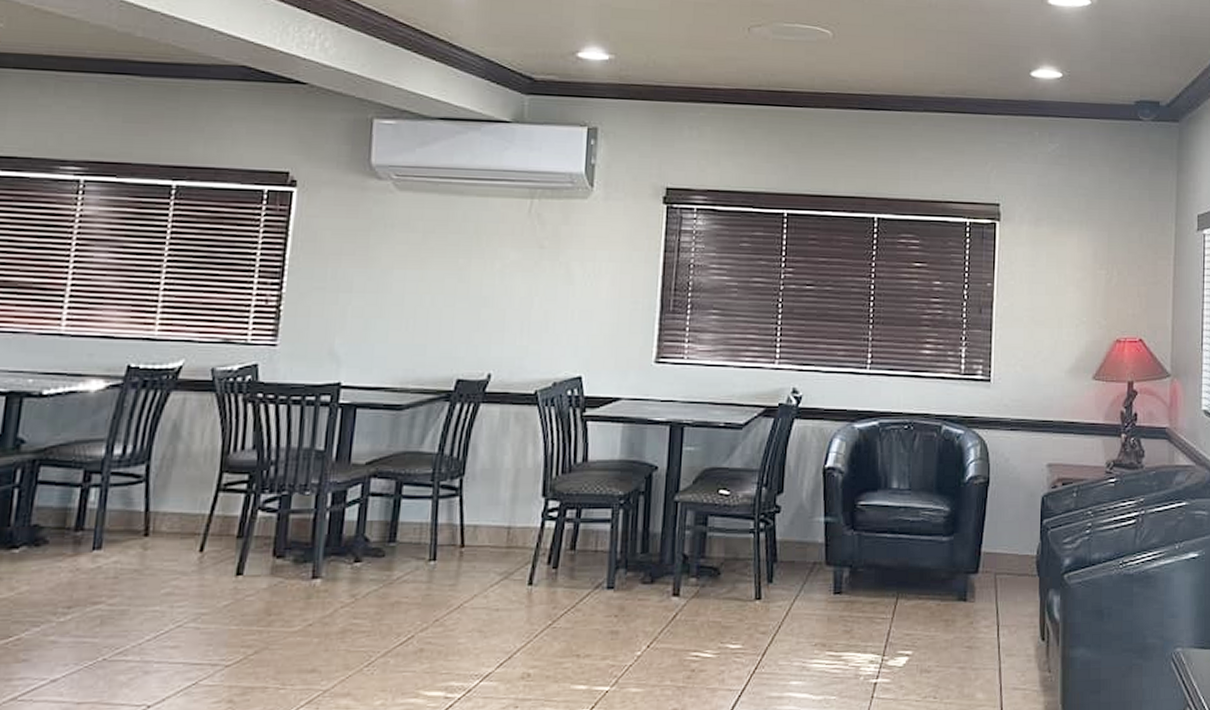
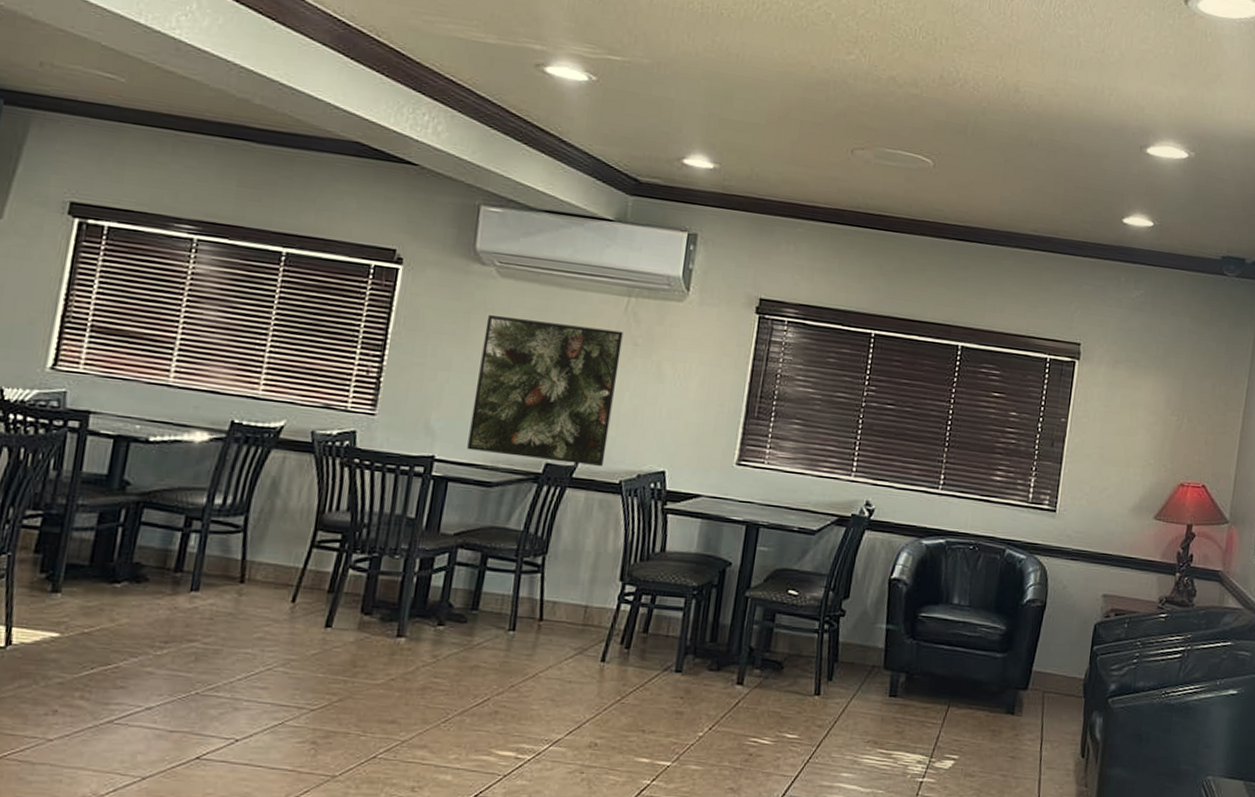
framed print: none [374,231,528,379] -> present [467,315,623,467]

